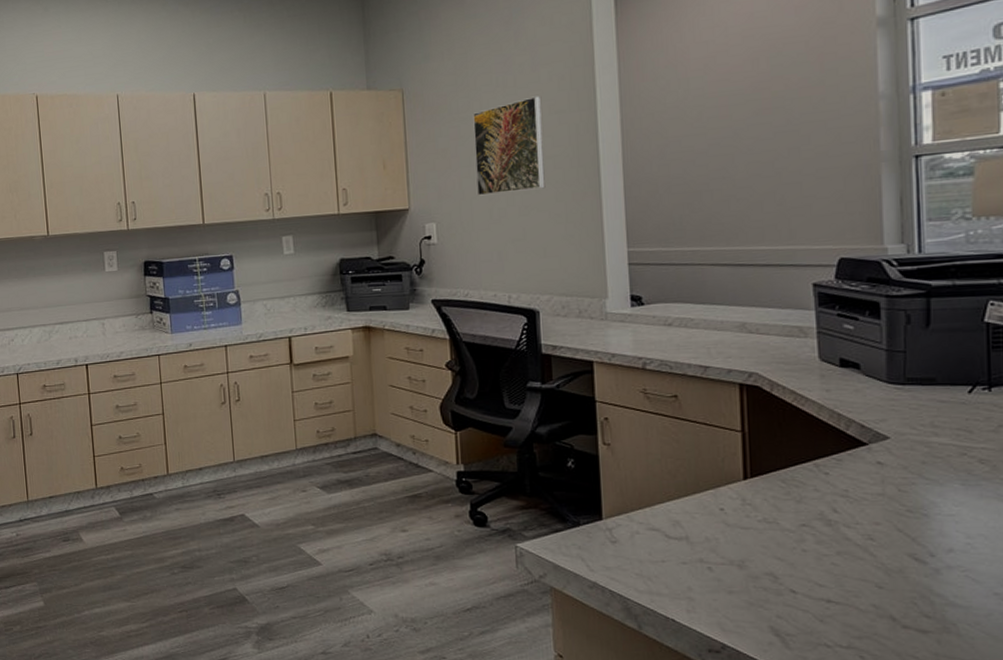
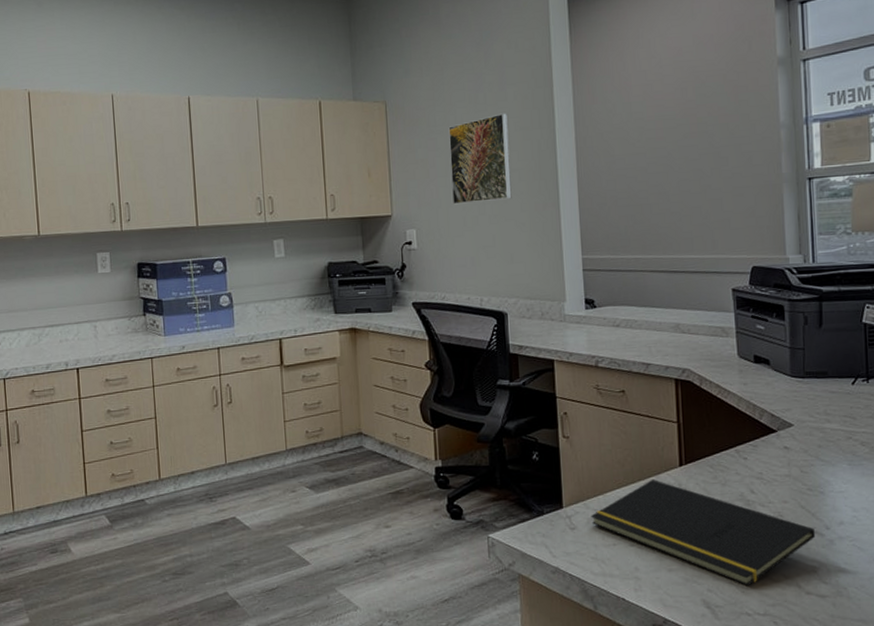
notepad: none [635,492,917,615] -> present [591,478,816,586]

